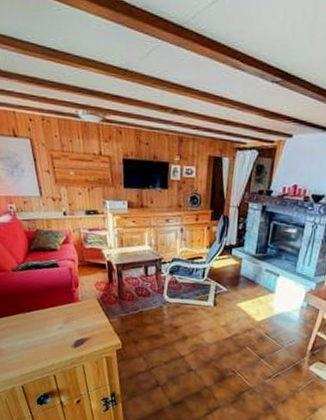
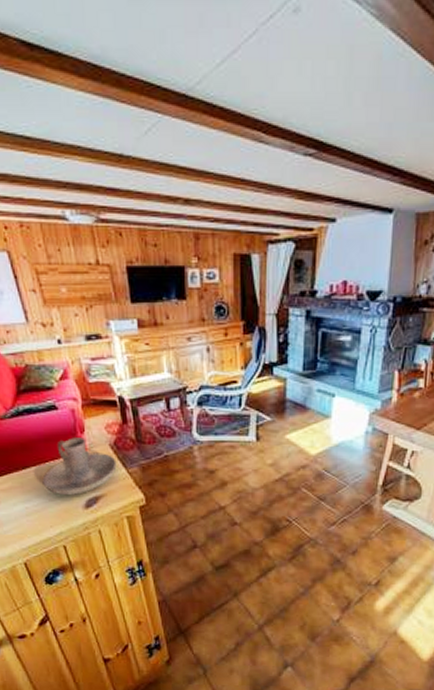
candle holder: none [42,290,102,336] -> present [42,437,117,496]

